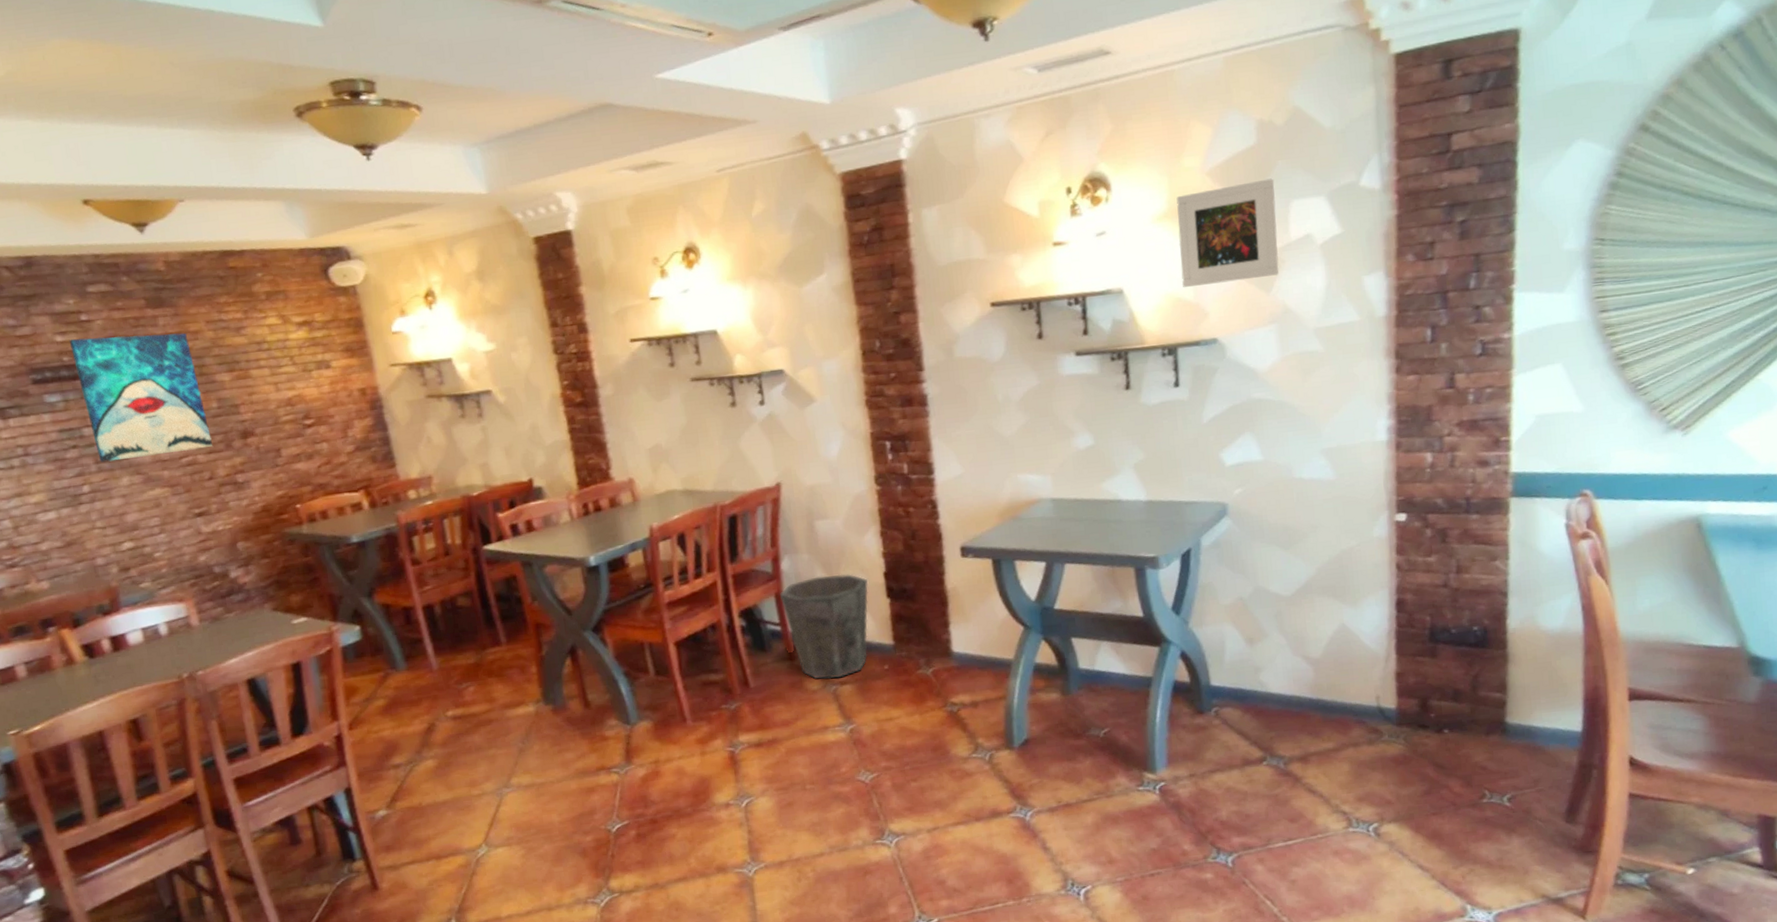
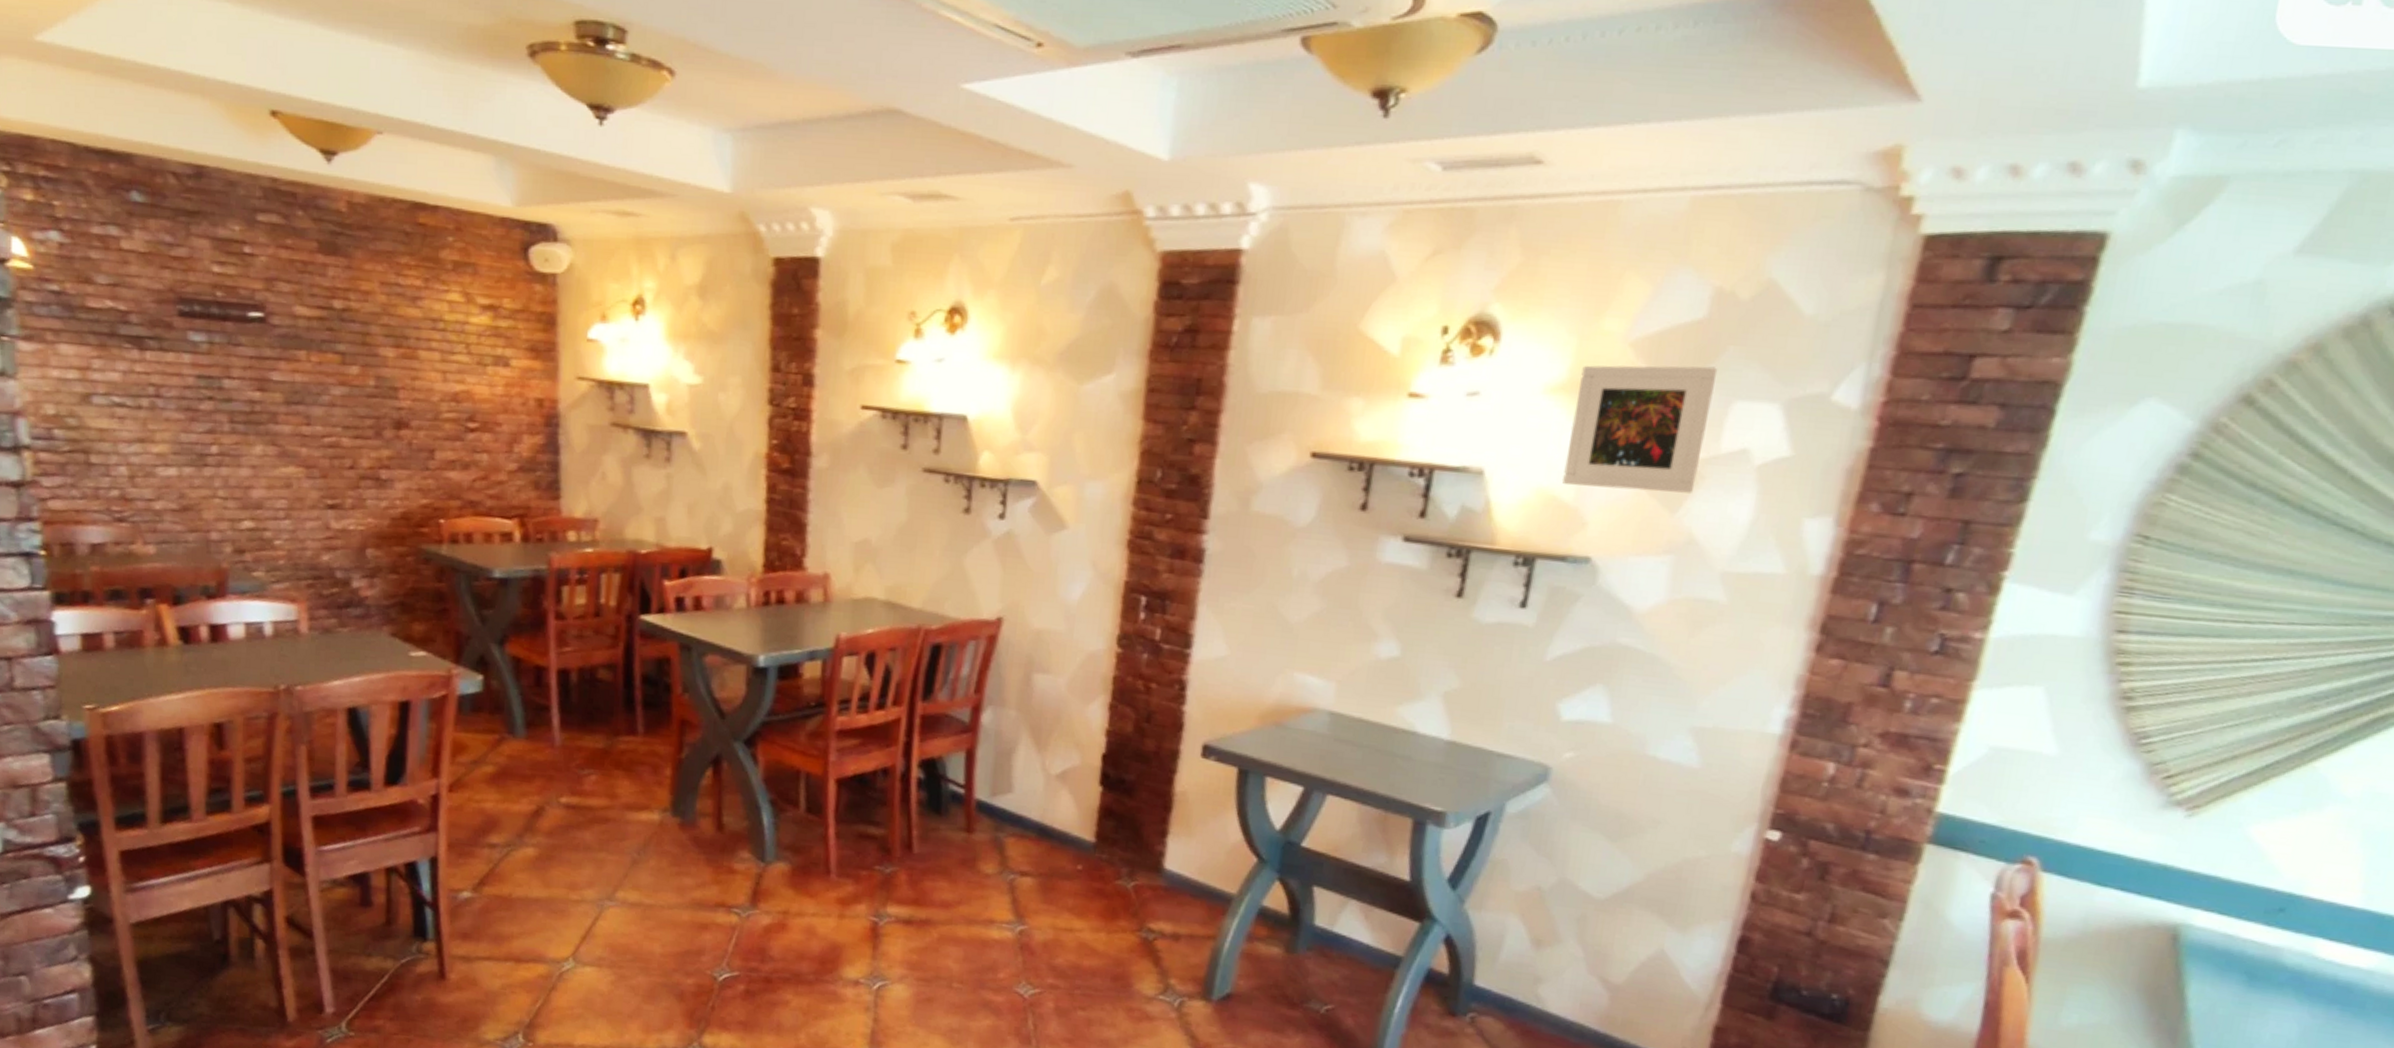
wall art: present [69,332,212,463] -> none [226,272,361,432]
waste bin: present [779,574,869,679] -> none [971,740,1081,867]

